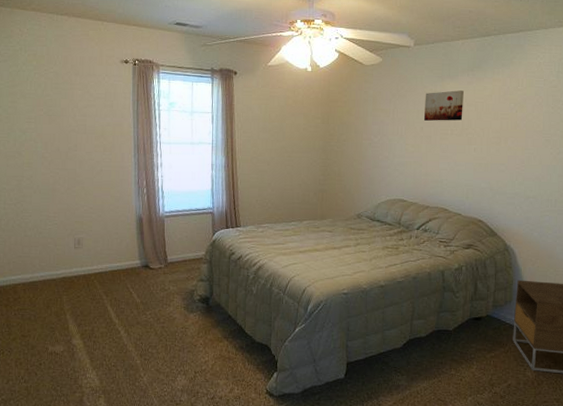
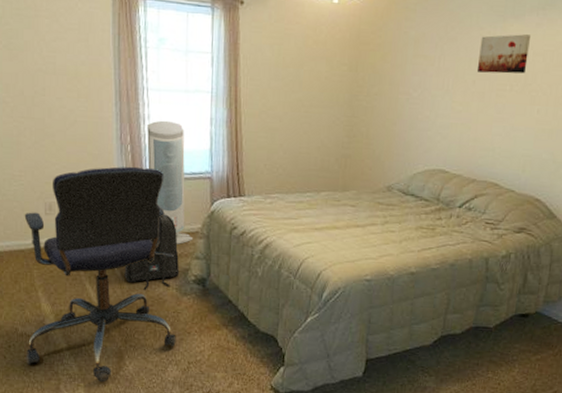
office chair: none [54,205,184,393] -> present [24,166,176,383]
backpack: none [140,244,187,310] -> present [124,214,180,290]
air purifier: none [160,167,198,269] -> present [147,120,193,244]

